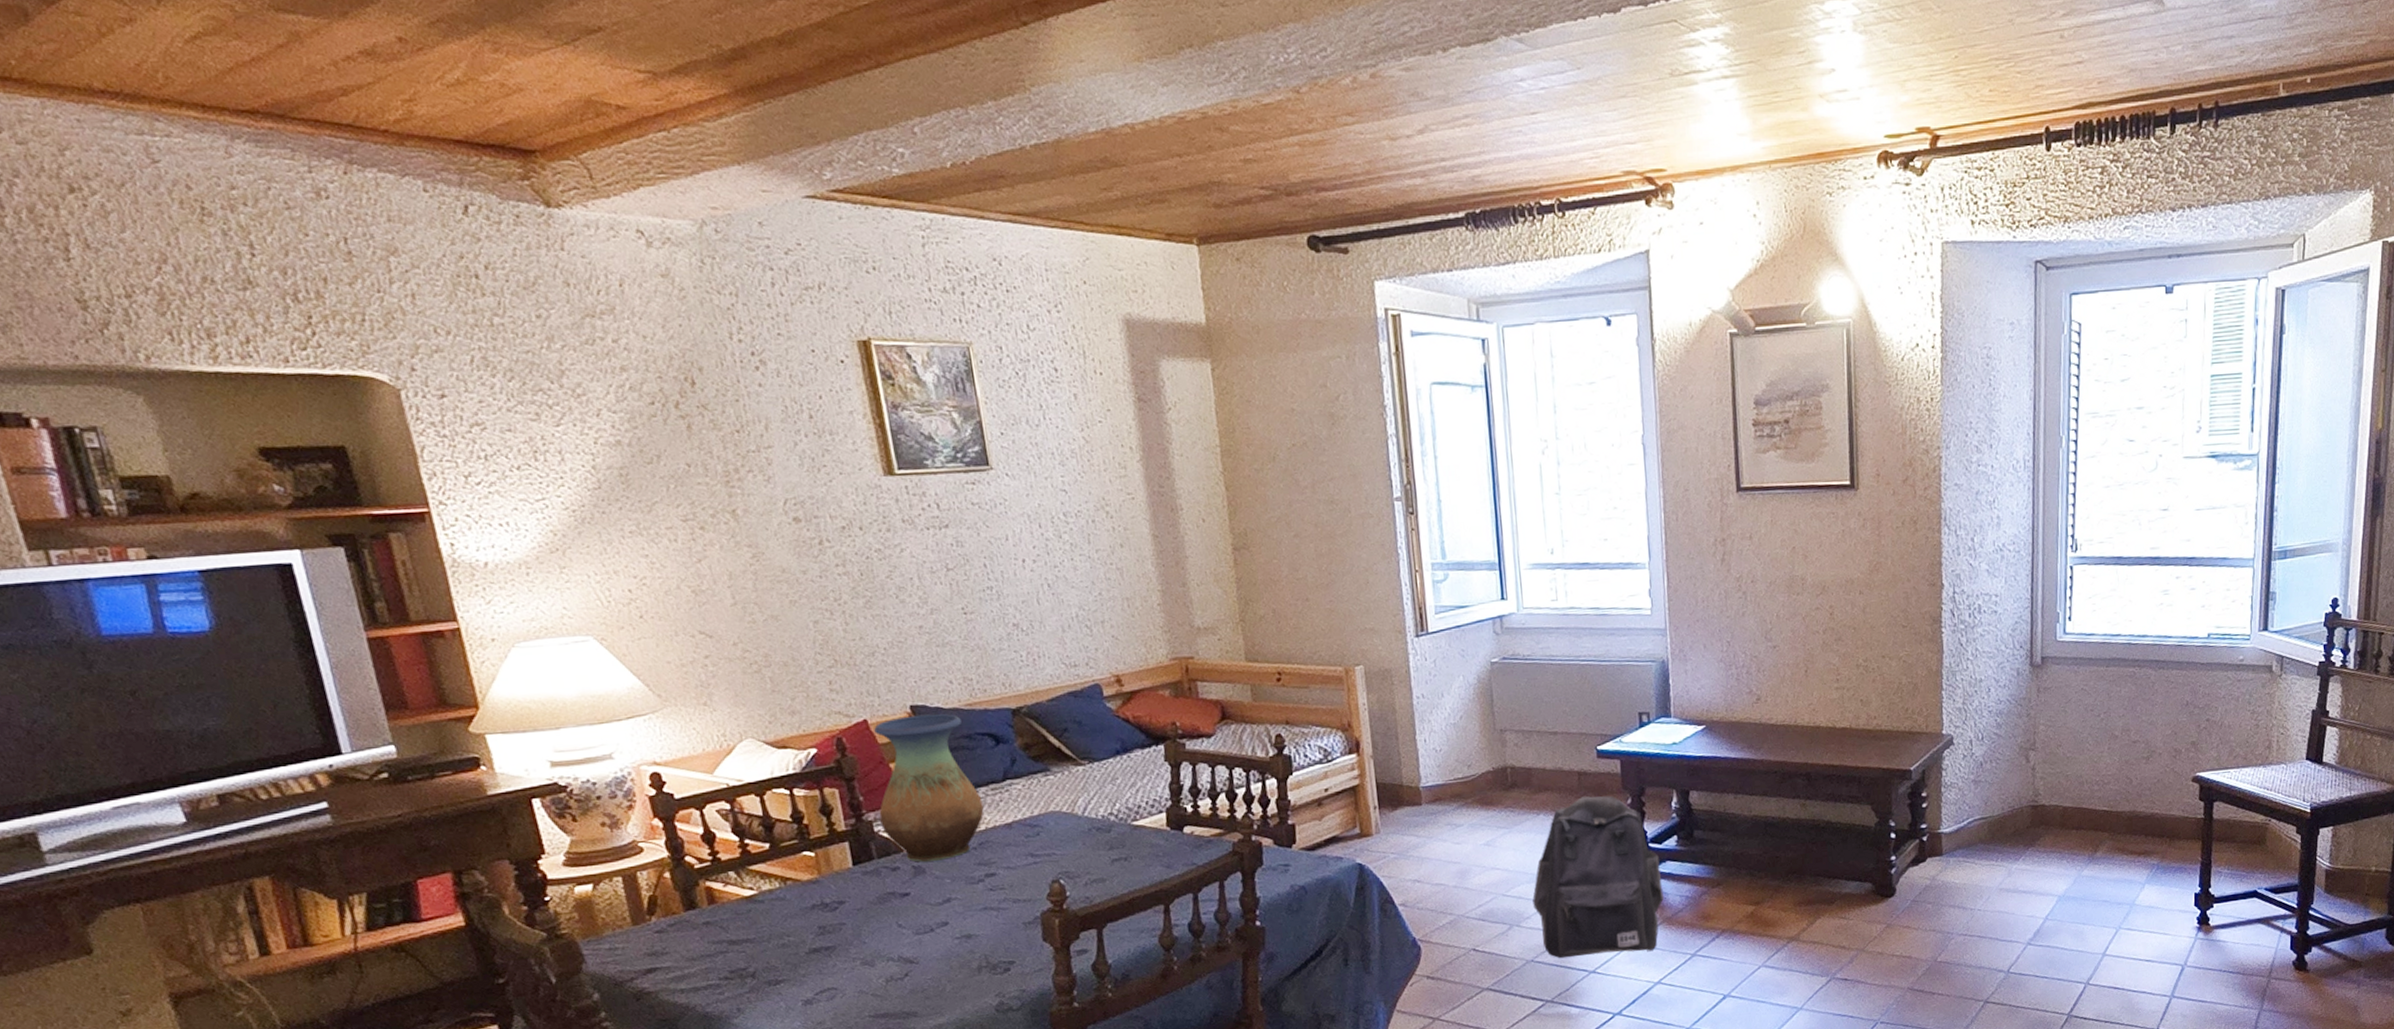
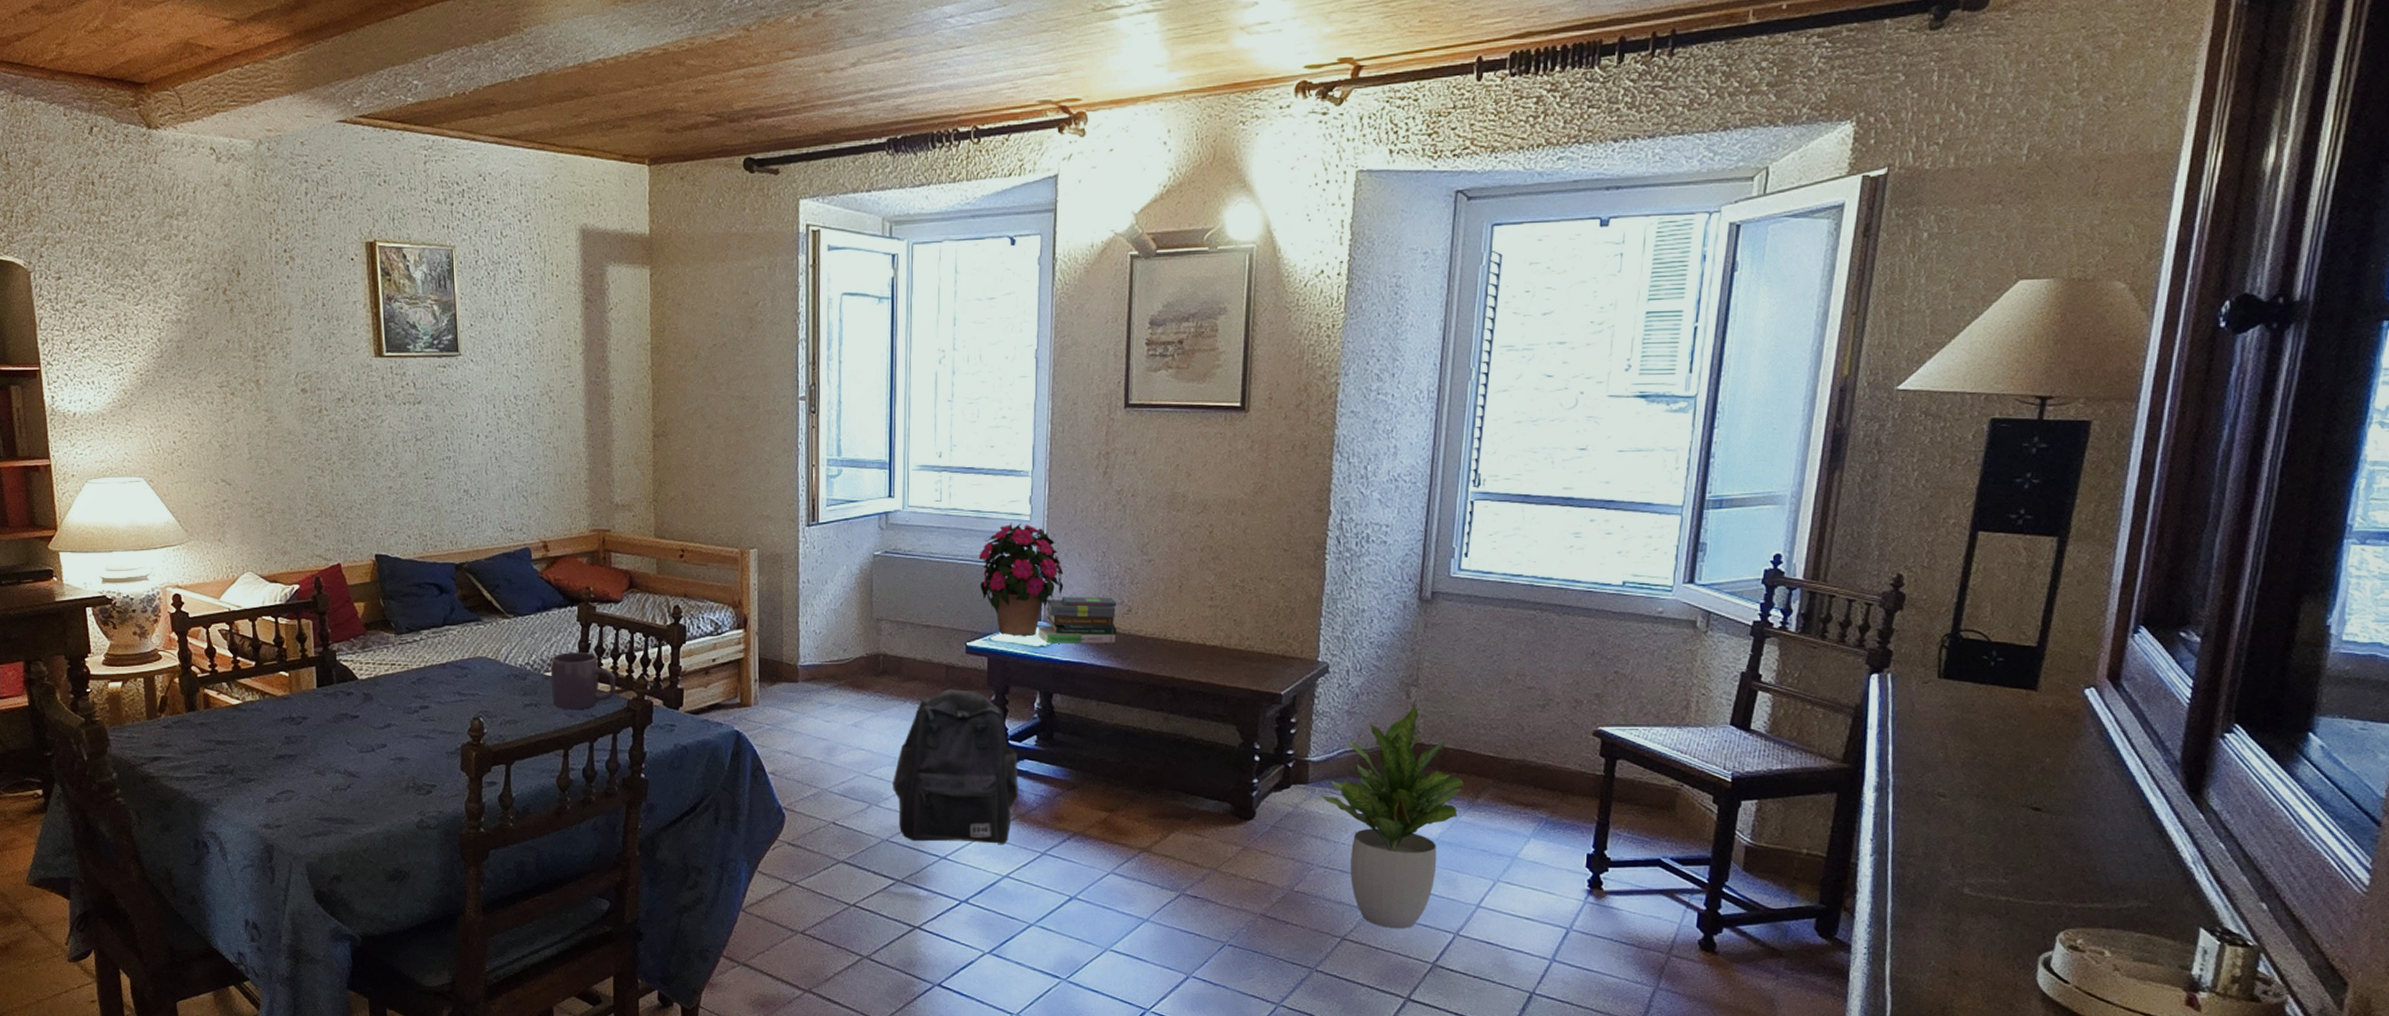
vase: present [874,713,985,862] -> none [342,563,425,690]
mug: none [1138,795,1219,861] -> present [550,652,617,710]
potted flower: none [1601,616,1691,736] -> present [978,522,1064,636]
books: none [1668,687,1748,740] -> present [1037,597,1117,643]
potted plant: none [1953,768,2084,986] -> present [1319,705,1465,929]

